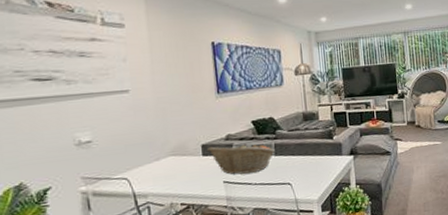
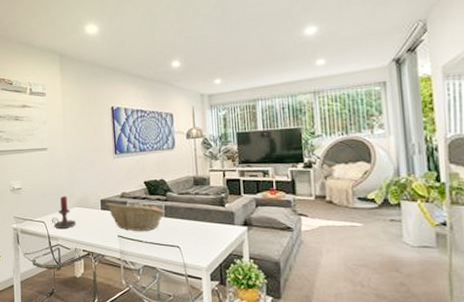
candle holder: none [138,145,172,184] -> present [52,196,76,228]

